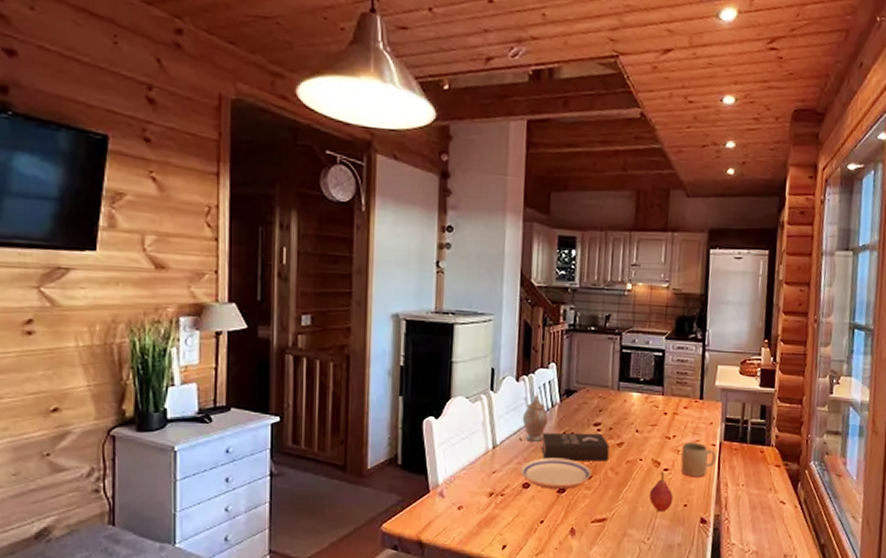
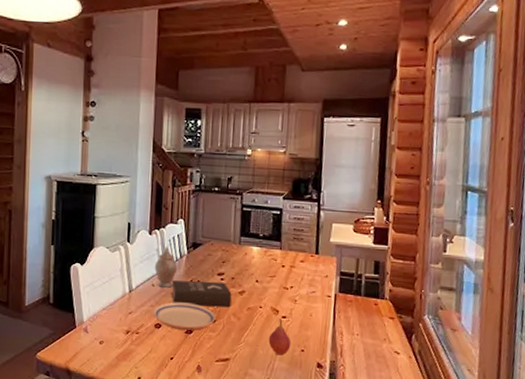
mug: present [680,441,716,477] -> none [297,292,331,326]

